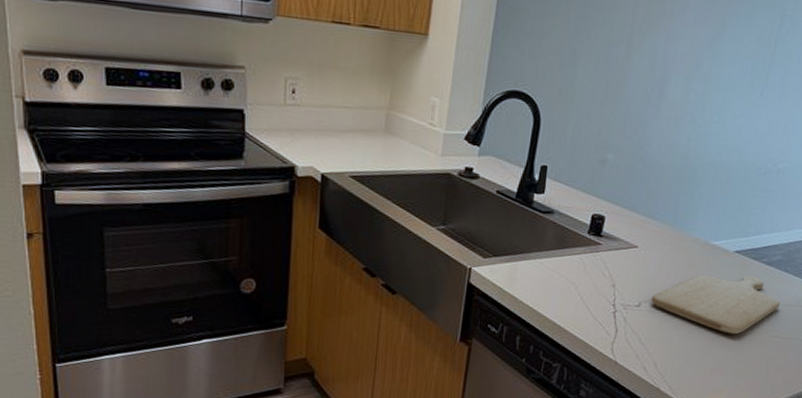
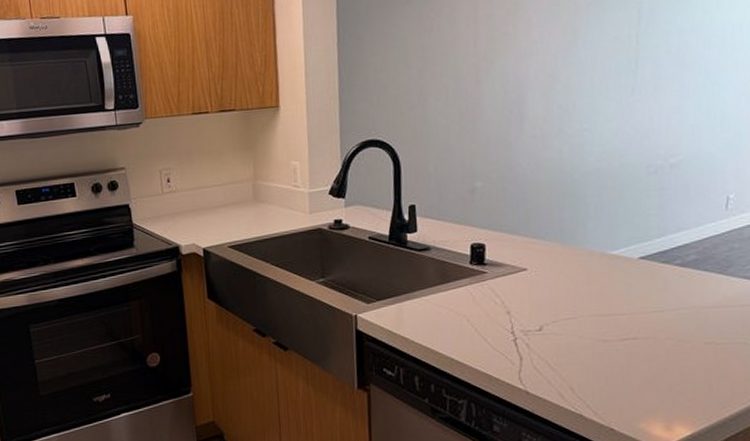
chopping board: present [651,275,780,335] -> none [553,281,707,347]

